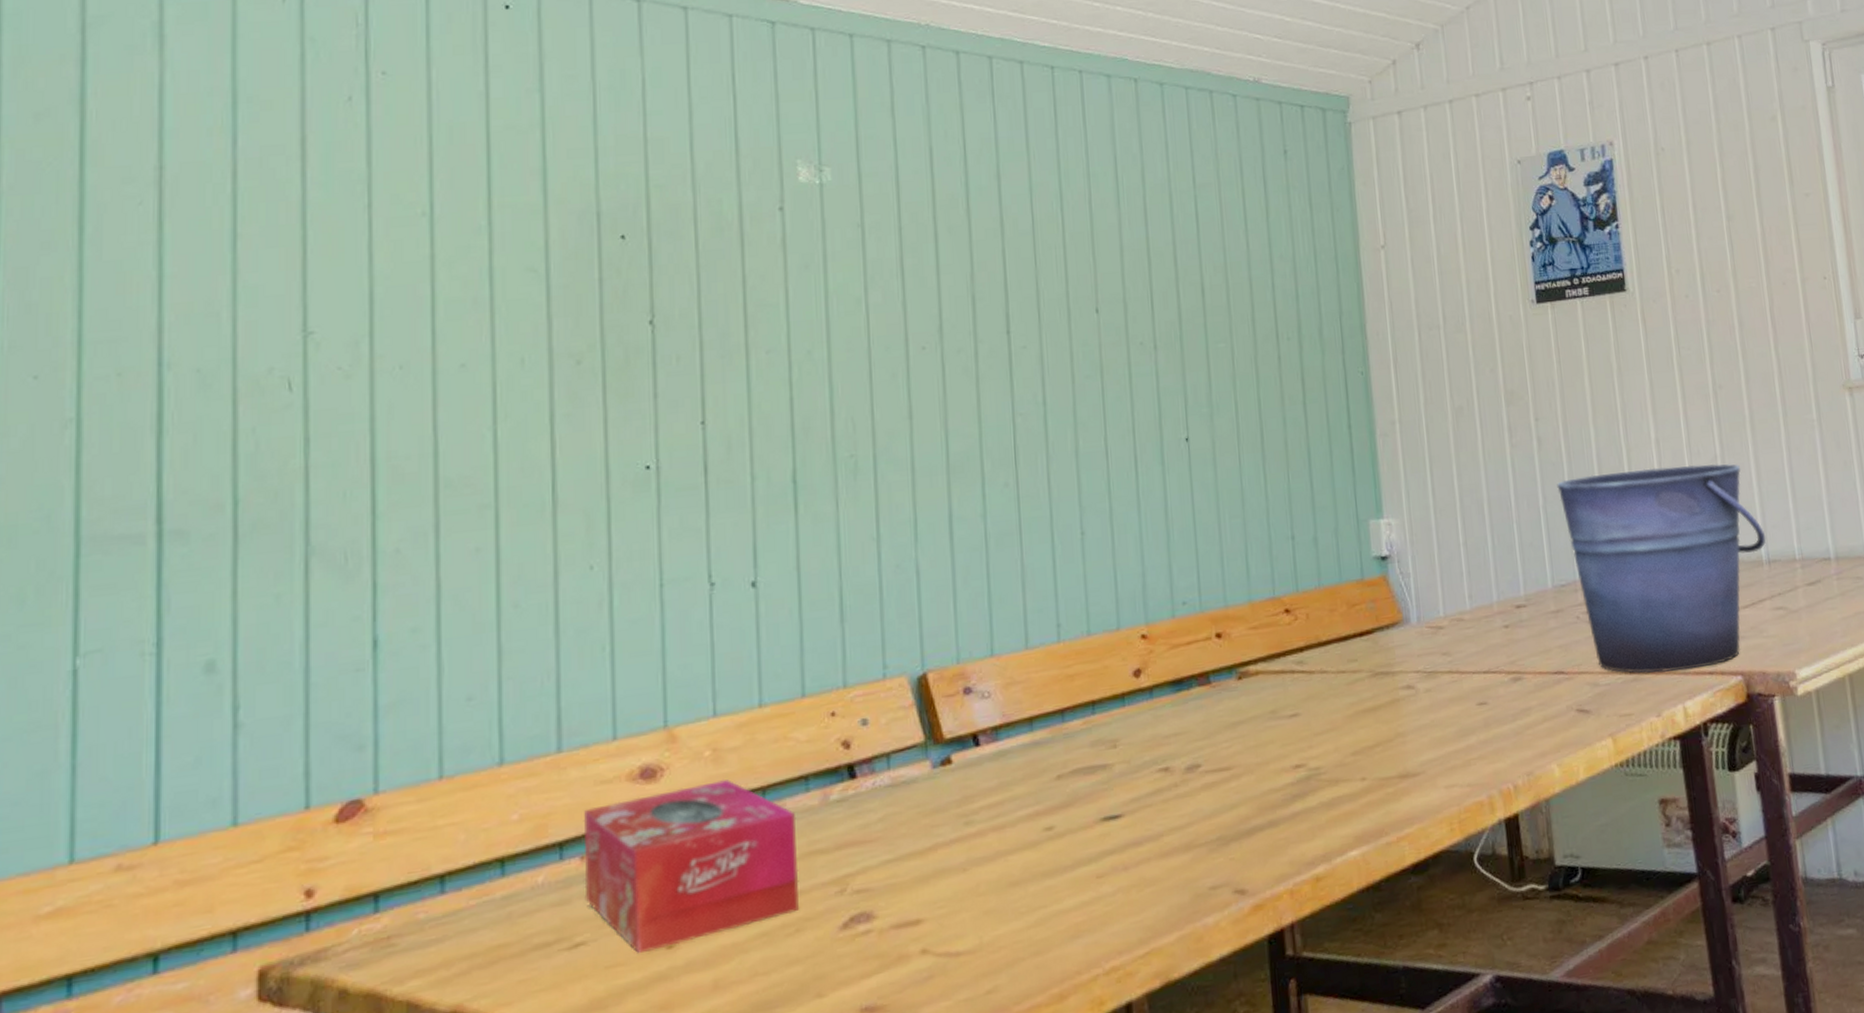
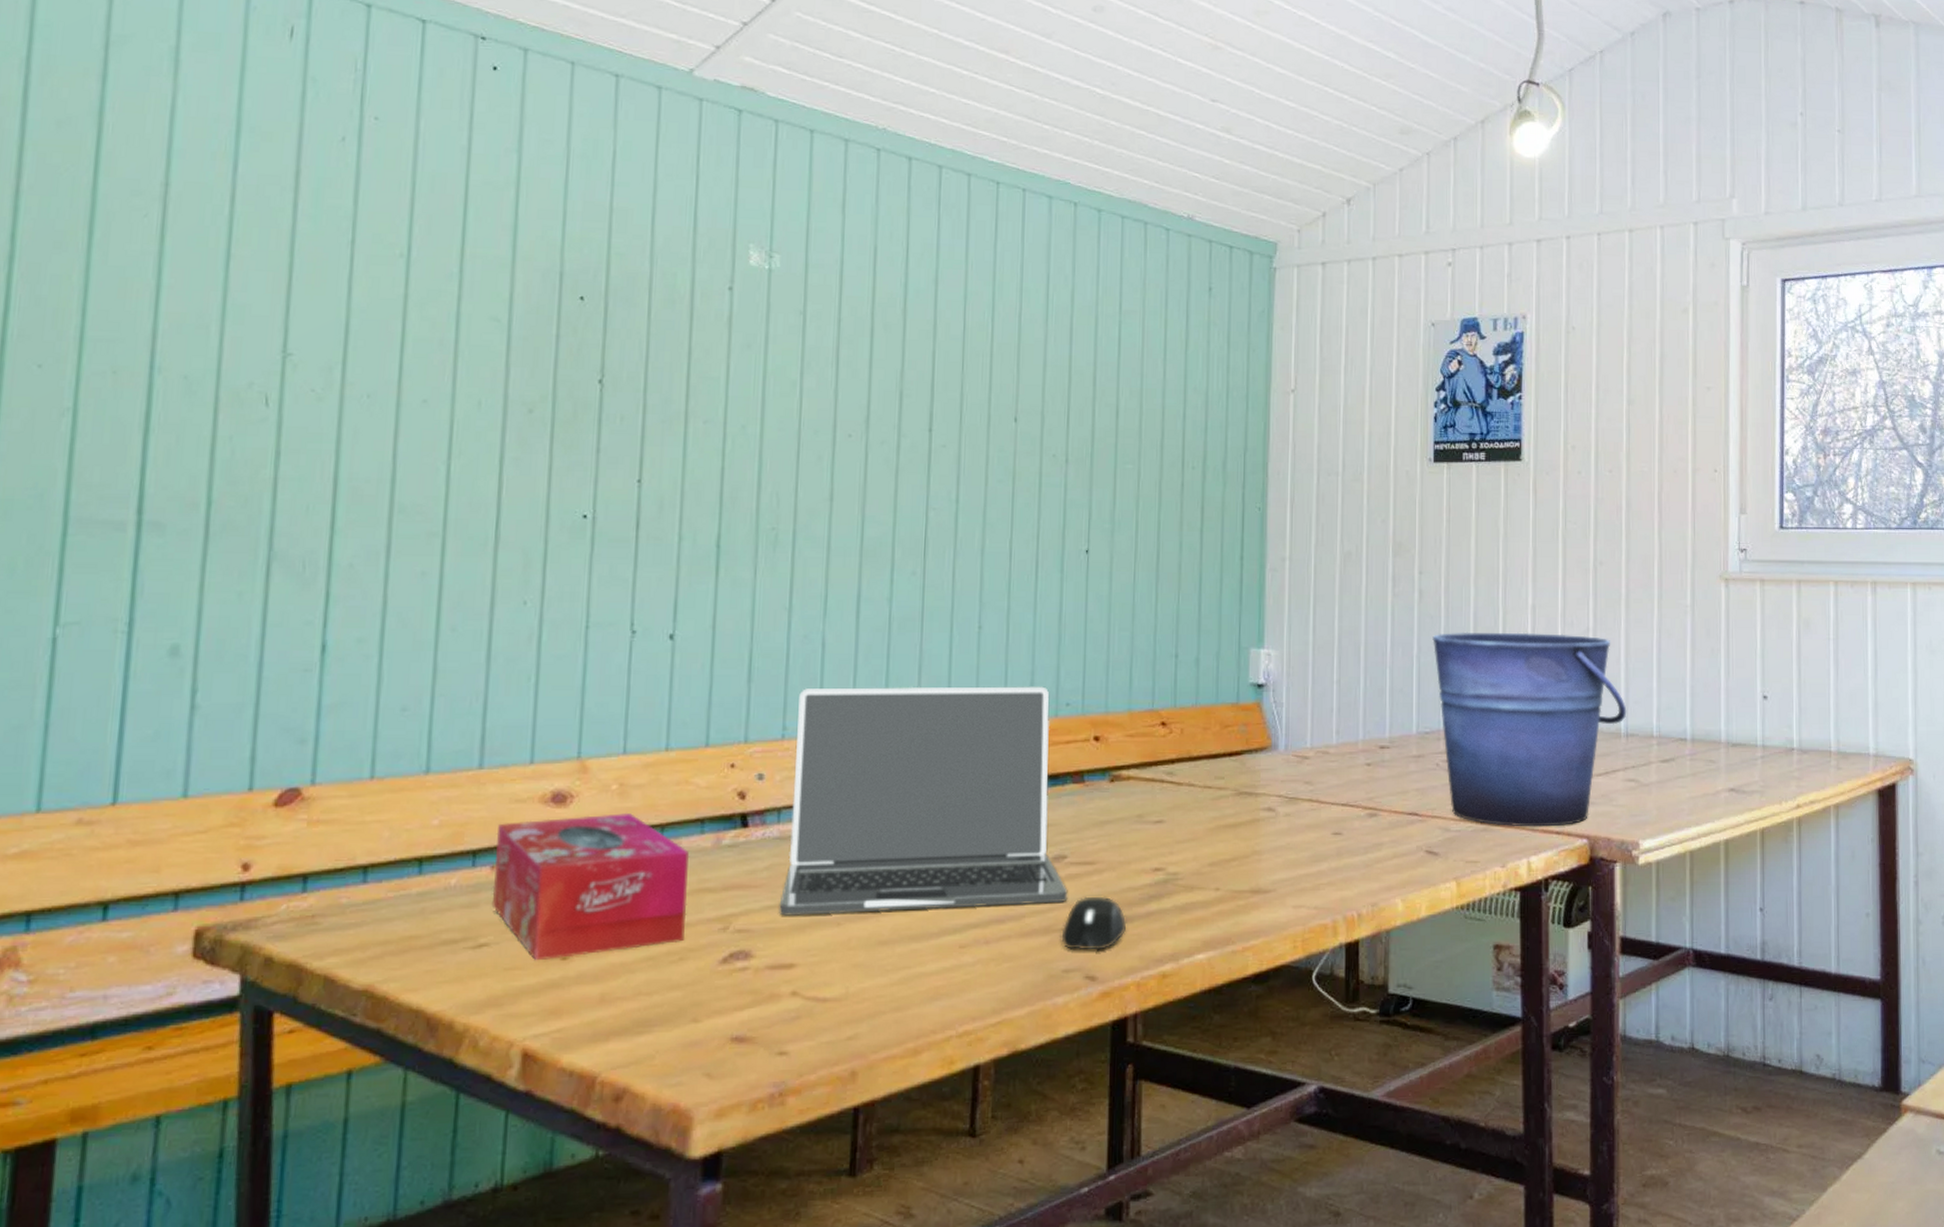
laptop: none [897,587,1207,869] -> present [779,686,1068,916]
mouse: none [1203,801,1273,864] -> present [1061,896,1127,951]

